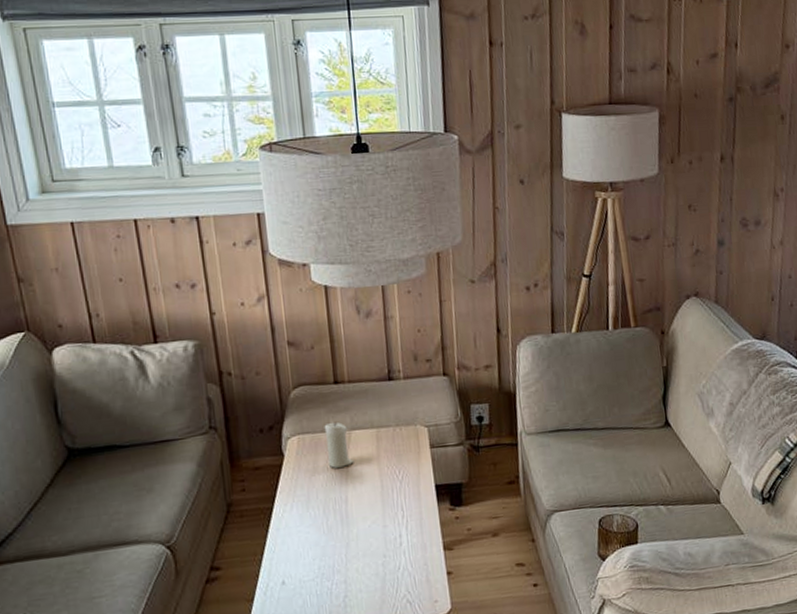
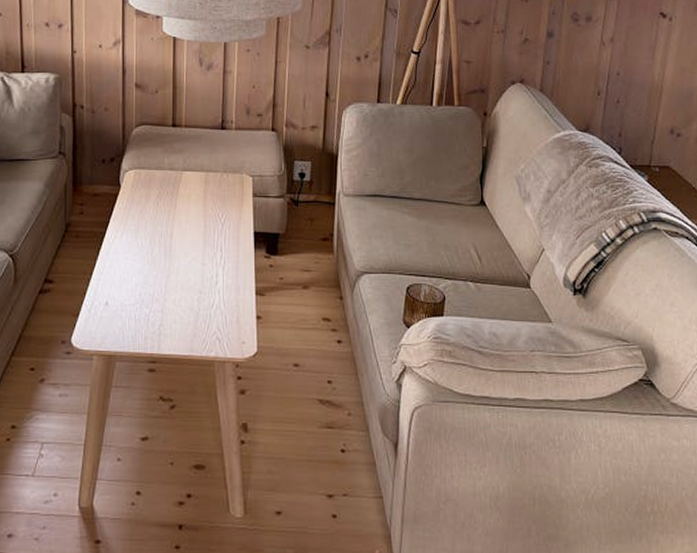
candle: present [324,421,354,468] -> none [159,161,182,204]

